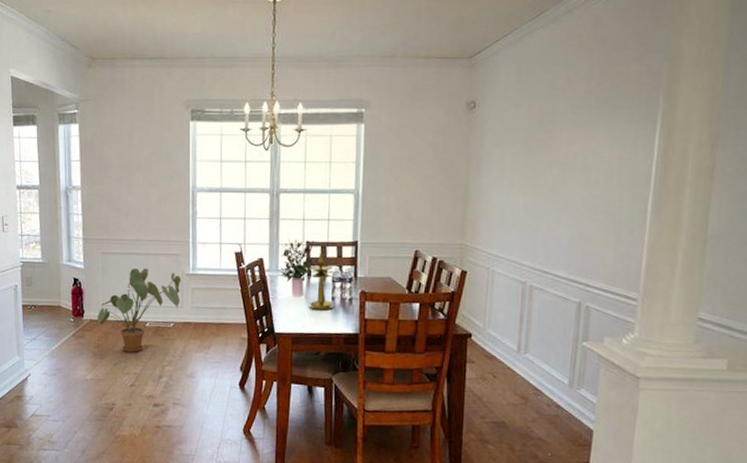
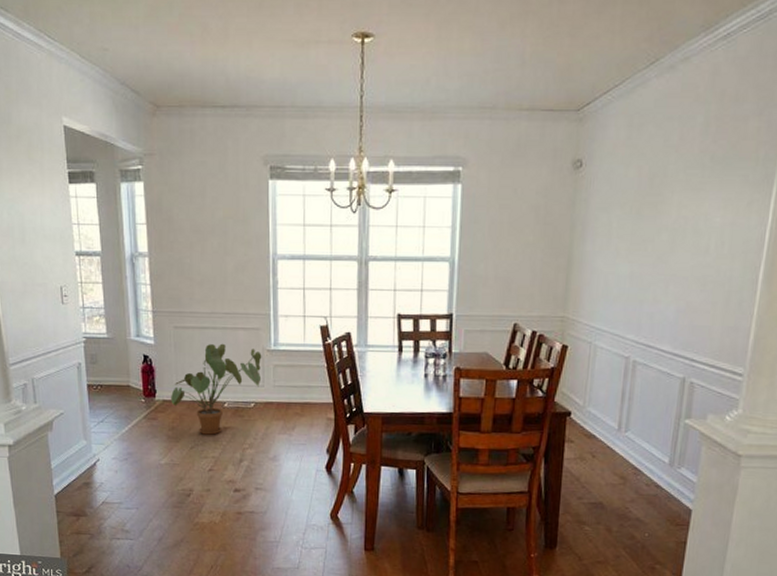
bouquet: present [280,238,316,298] -> none [369,311,407,375]
candlestick: present [309,253,334,311] -> none [400,326,427,389]

